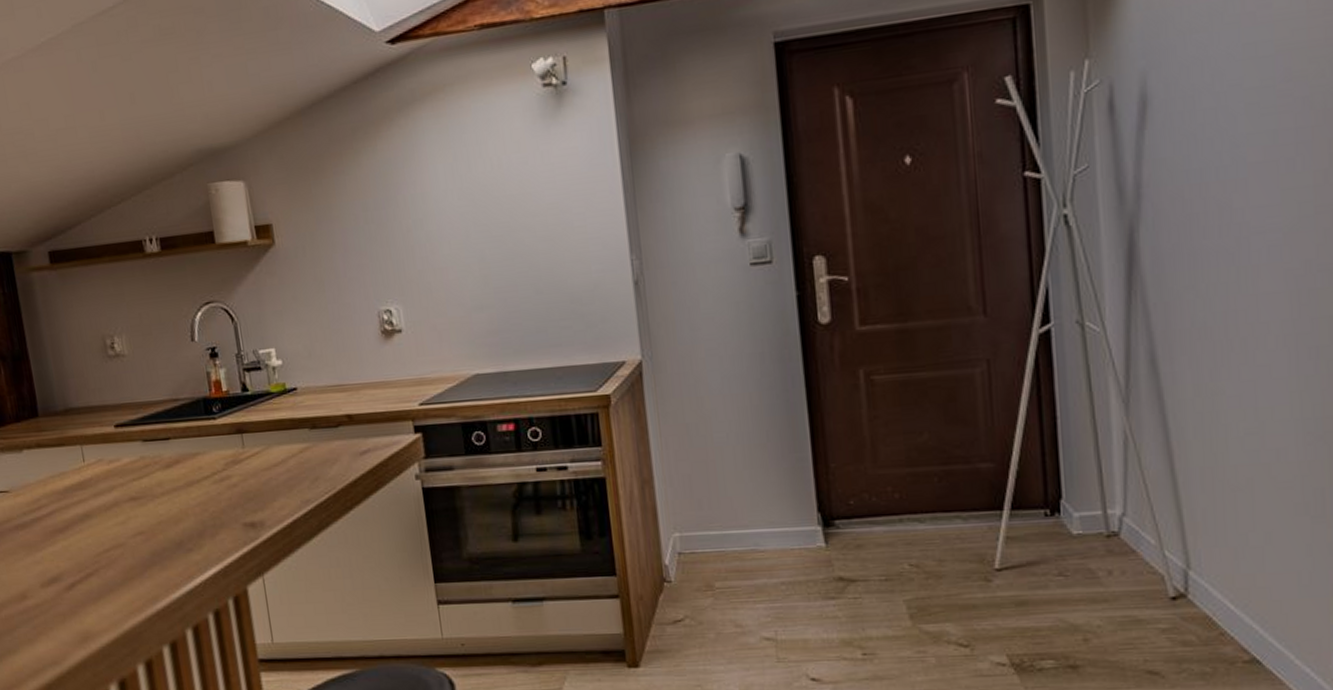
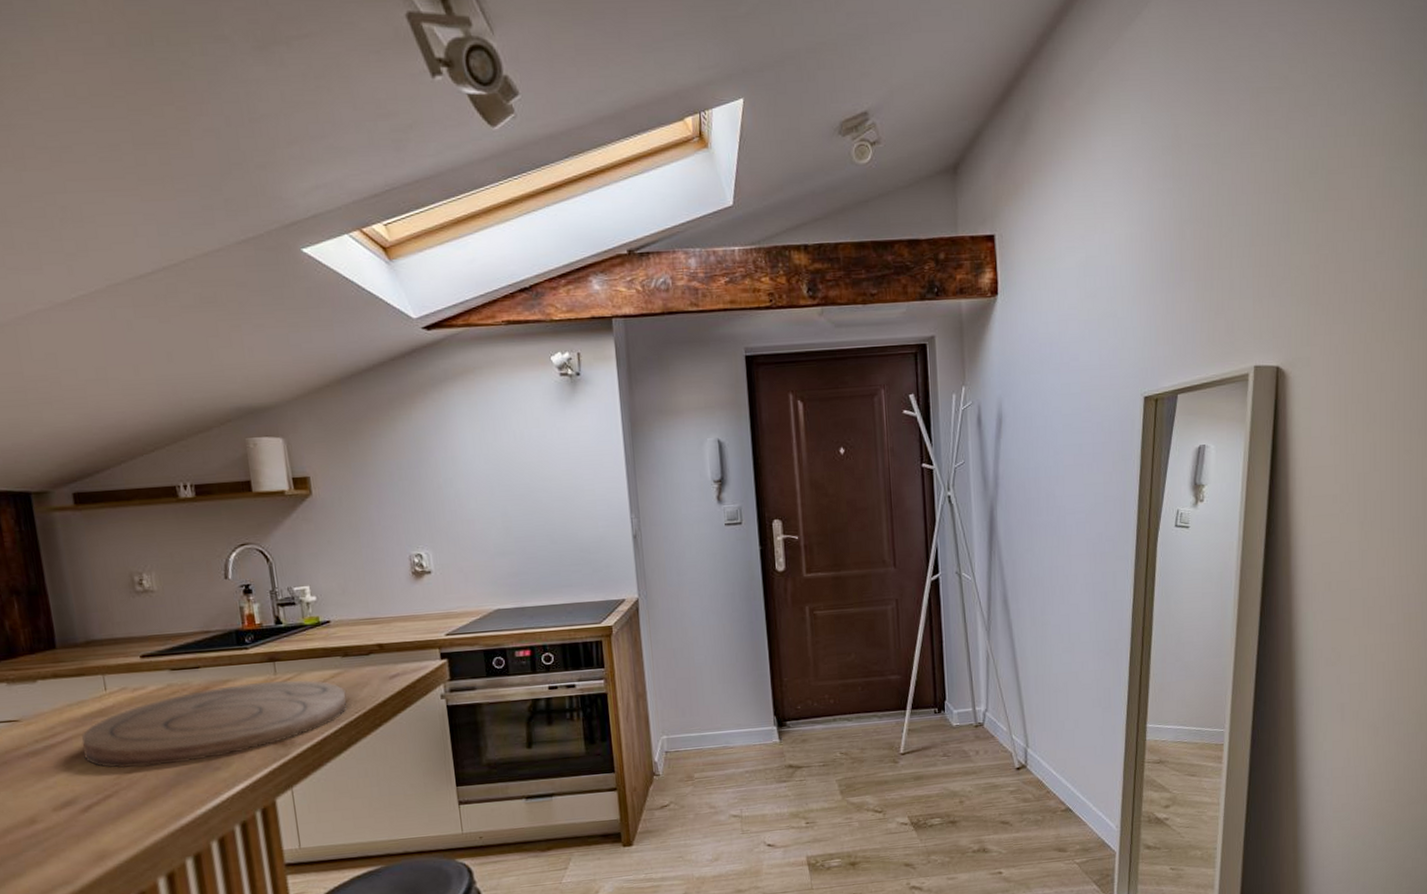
cutting board: none [64,454,317,546] -> present [81,680,348,769]

